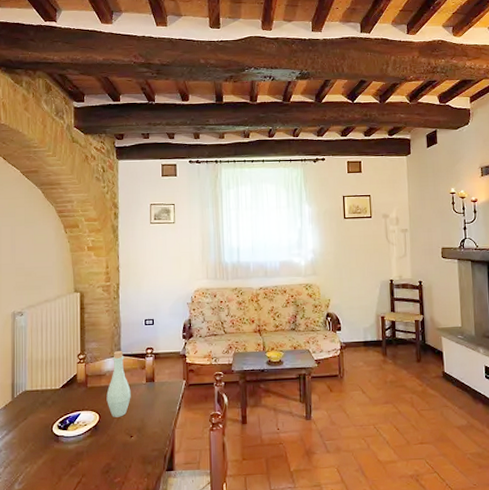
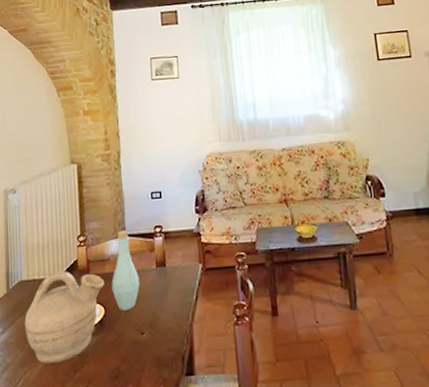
teapot: none [27,383,101,460] -> present [24,271,105,364]

